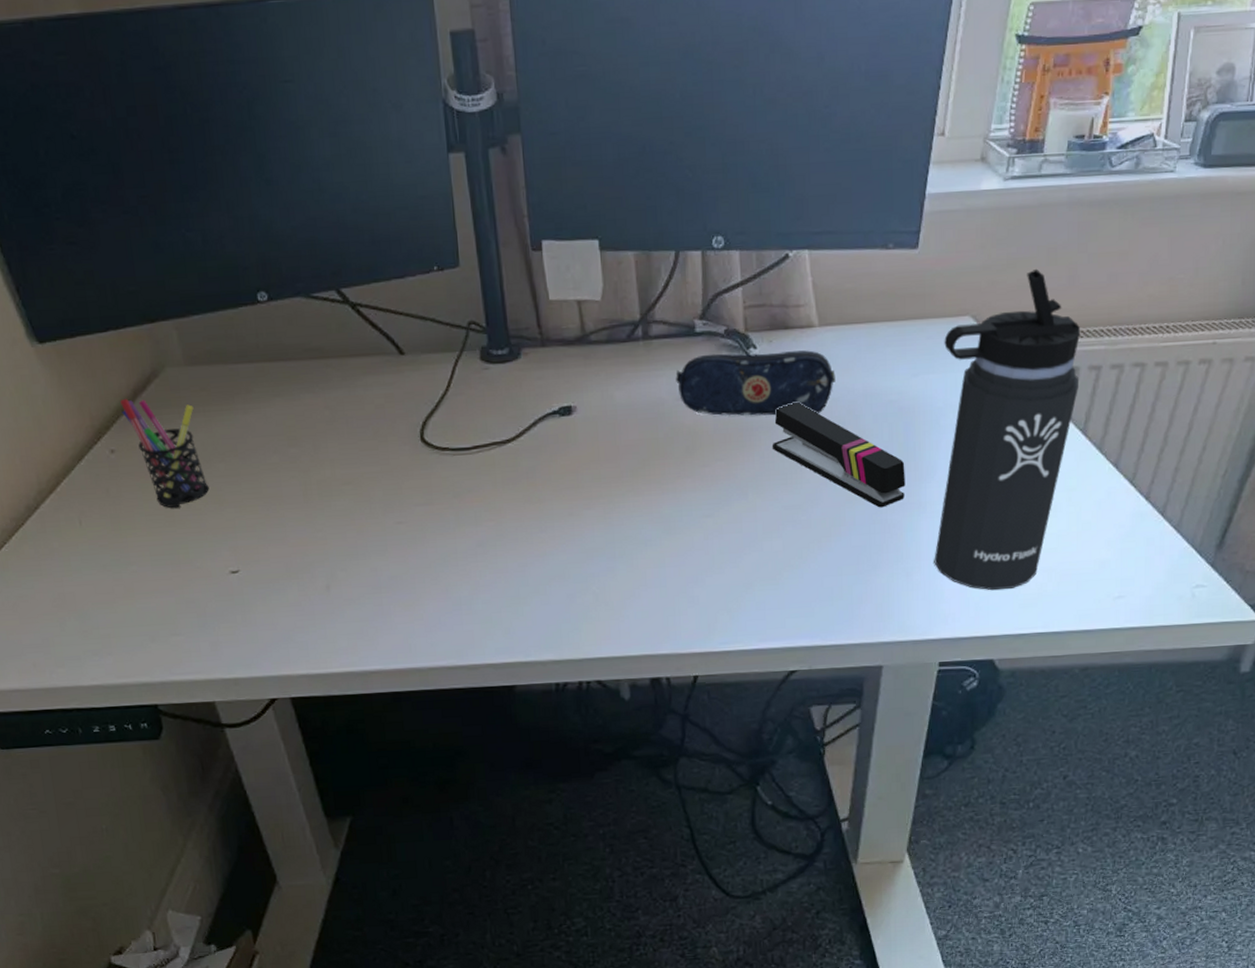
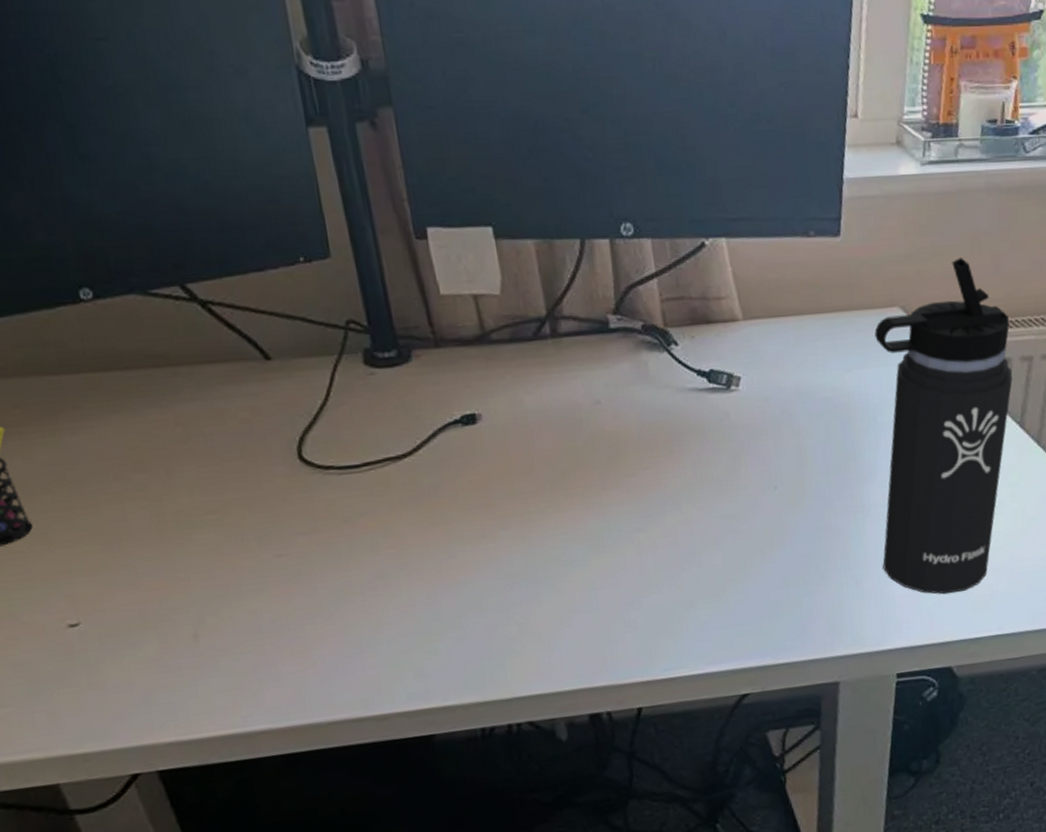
pencil case: present [675,350,836,416] -> none [591,346,766,420]
stapler: present [773,402,905,508] -> none [704,402,847,513]

